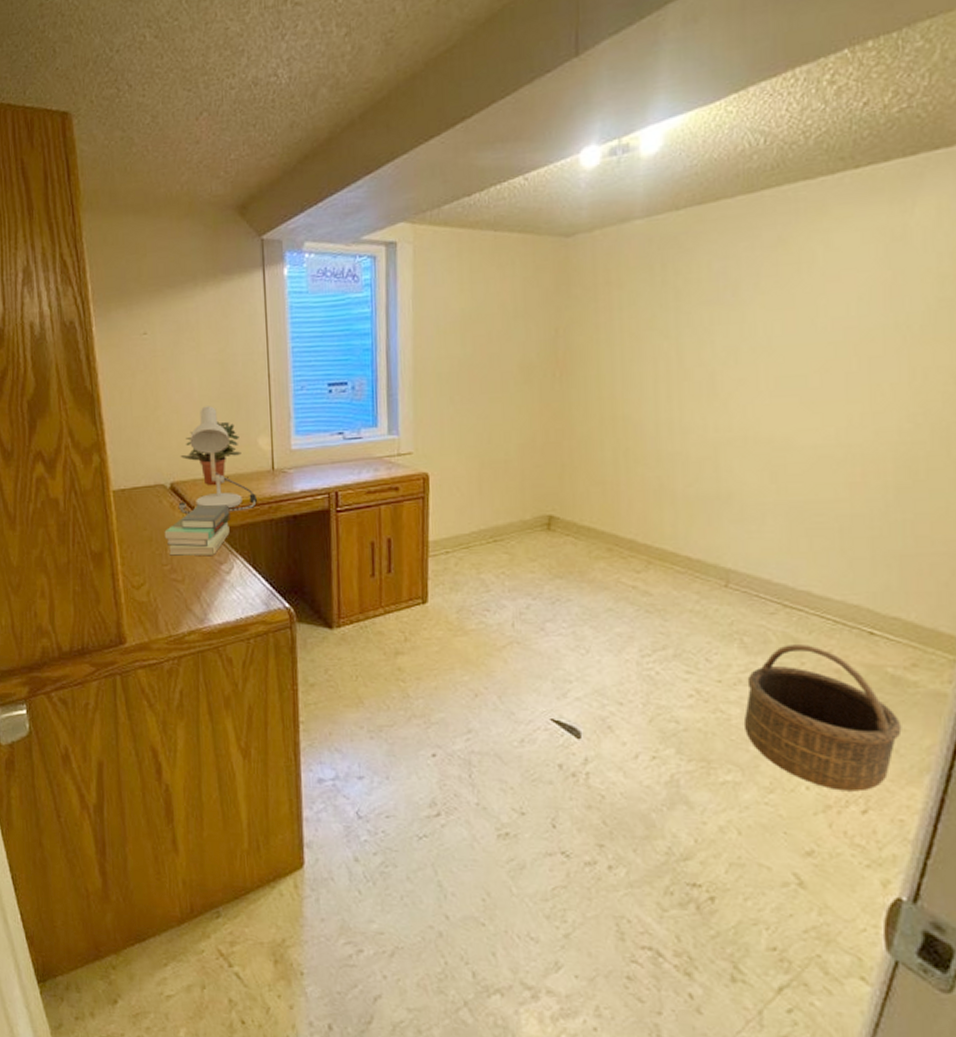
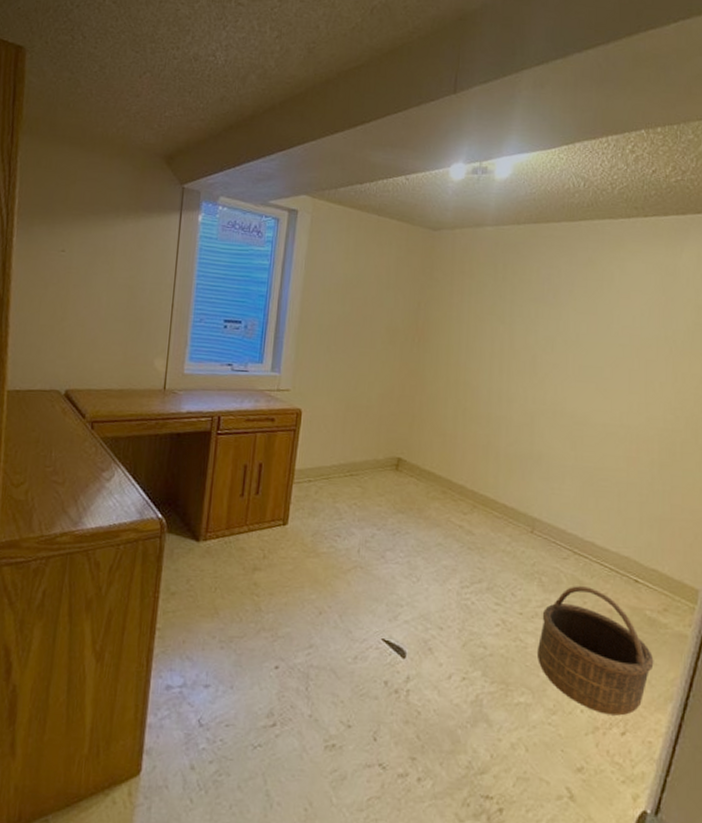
books: present [164,504,230,556] -> none [51,413,119,462]
desk lamp: present [178,406,257,514] -> none [69,324,146,424]
potted plant: present [180,421,241,485] -> none [78,339,138,397]

